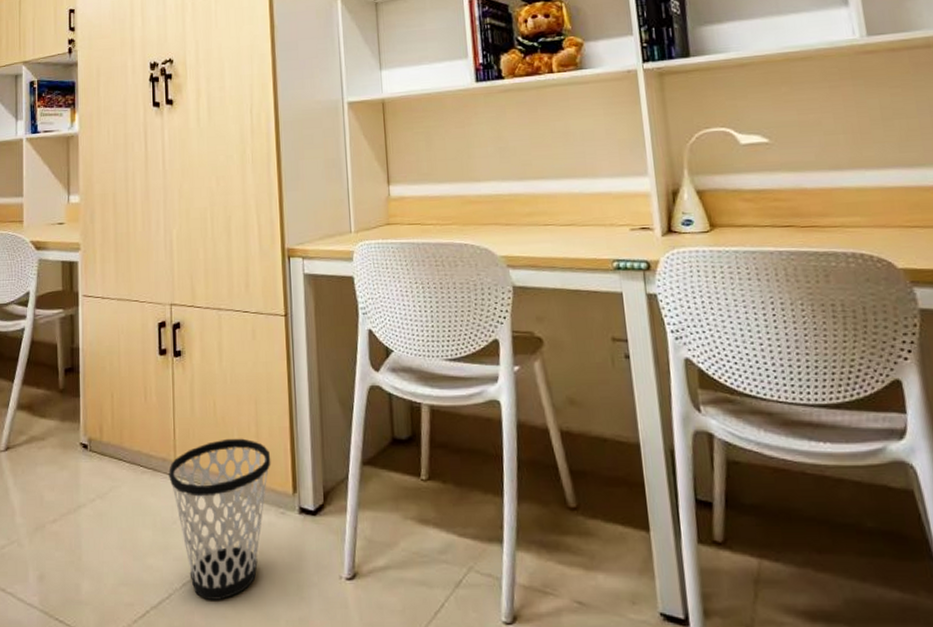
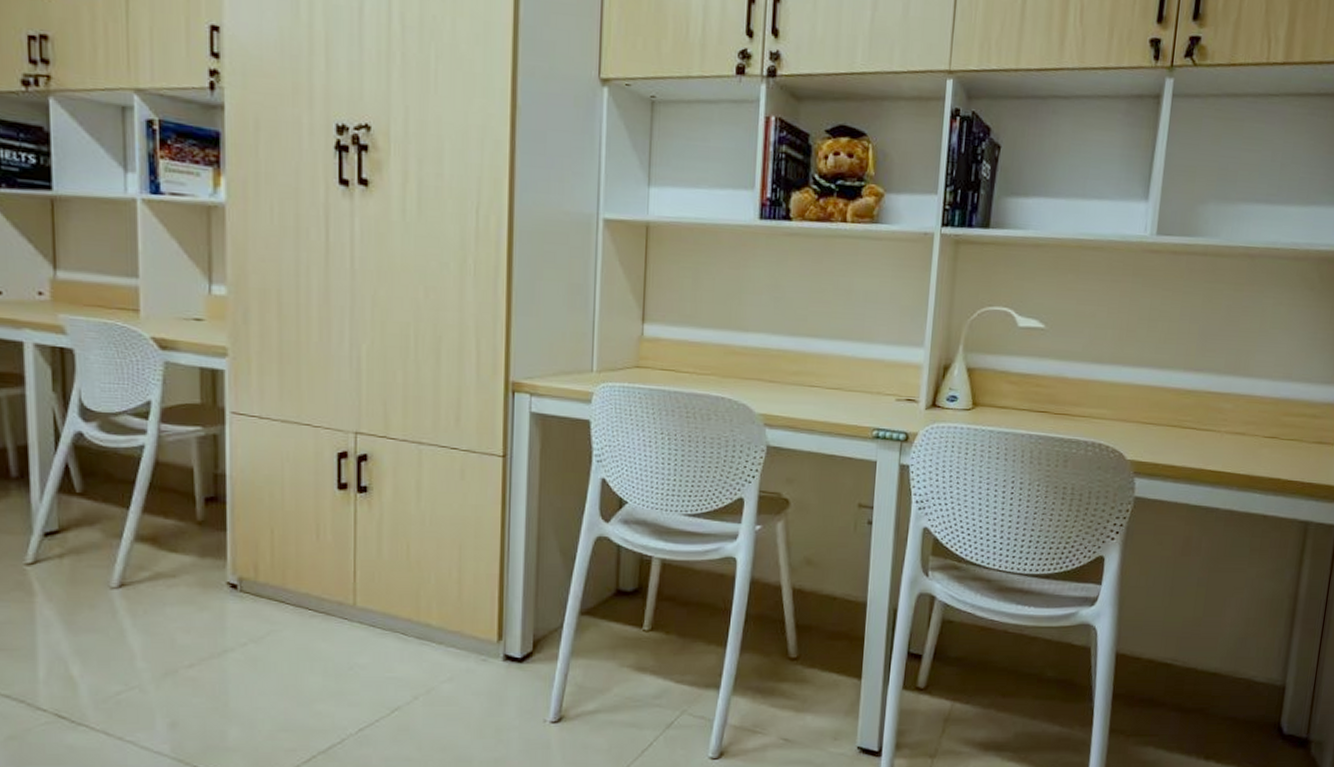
wastebasket: present [169,438,271,600] -> none [346,584,474,744]

